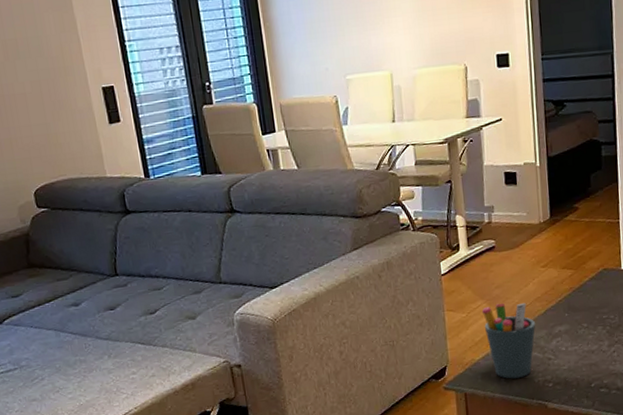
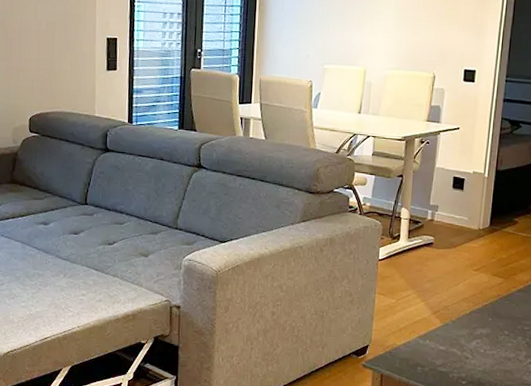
pen holder: present [481,302,536,379] -> none [410,296,460,370]

